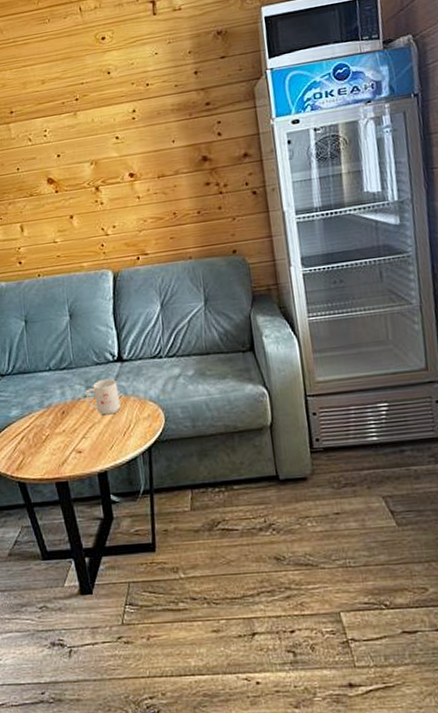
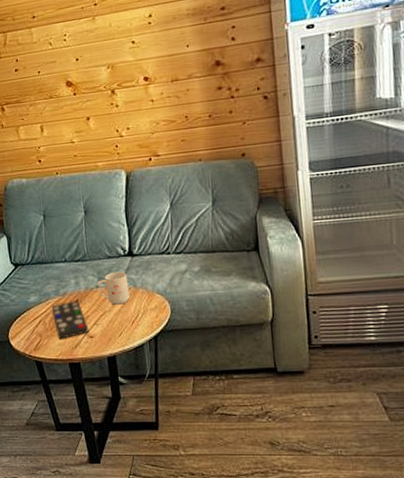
remote control: none [35,412,77,456] -> present [51,300,89,339]

